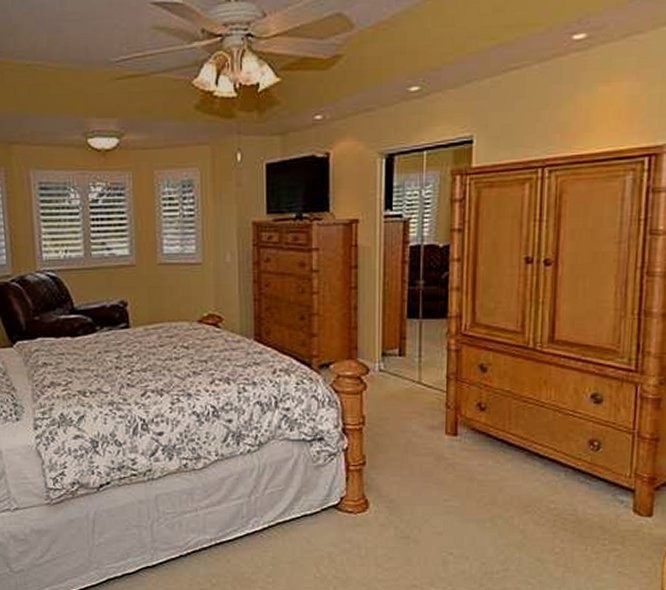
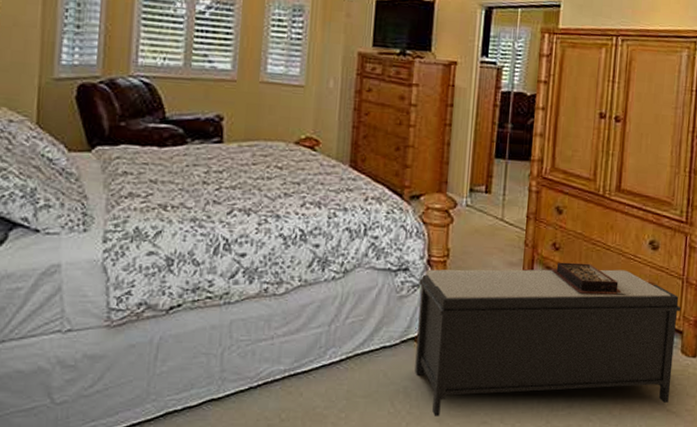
bench: none [335,427,631,580] -> present [414,269,681,416]
decorative box: none [476,422,565,454] -> present [550,262,626,295]

